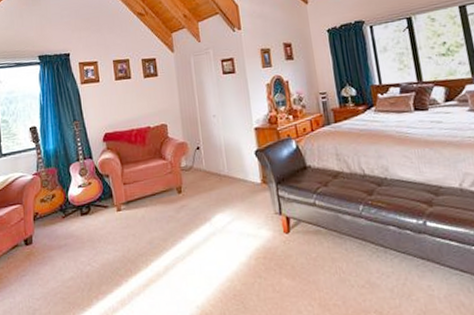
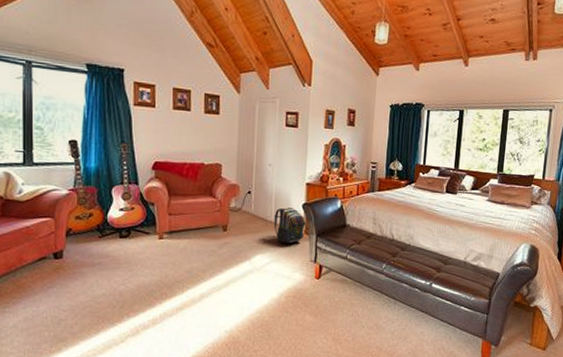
backpack: none [227,157,263,199] -> present [273,207,306,244]

